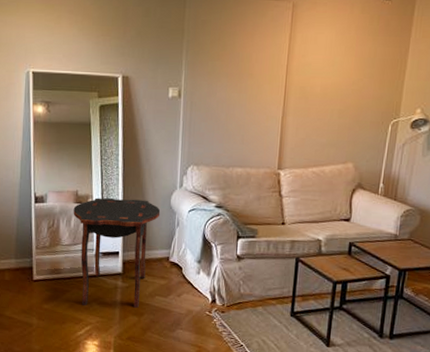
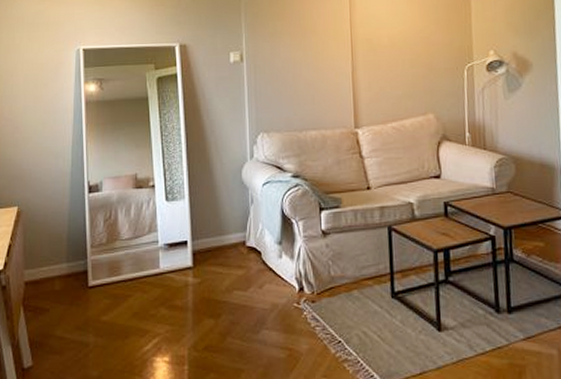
side table: present [73,198,161,308] -> none [133,177,231,313]

